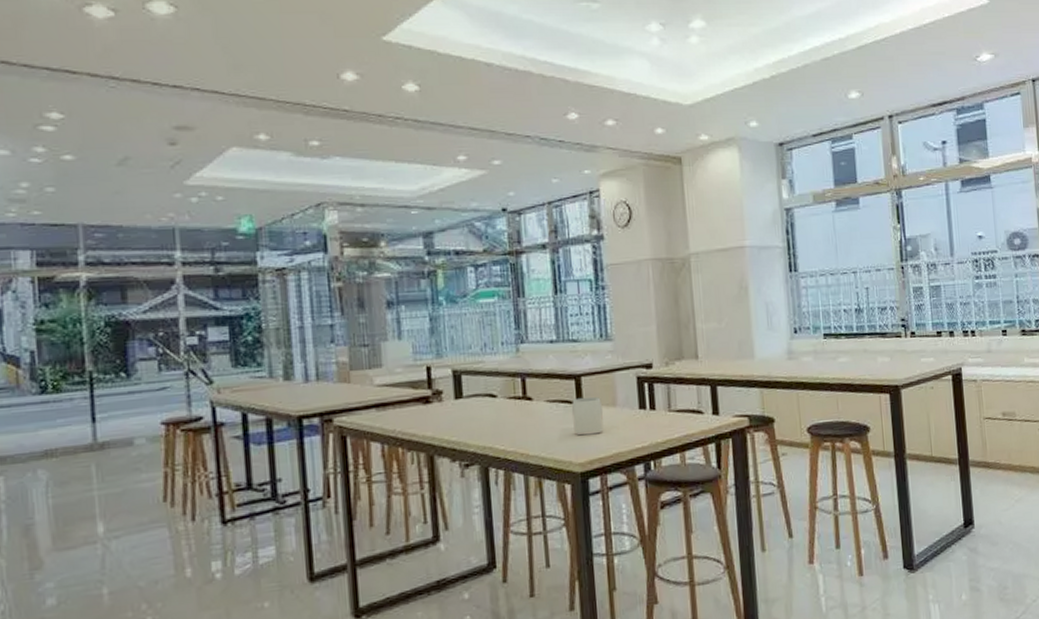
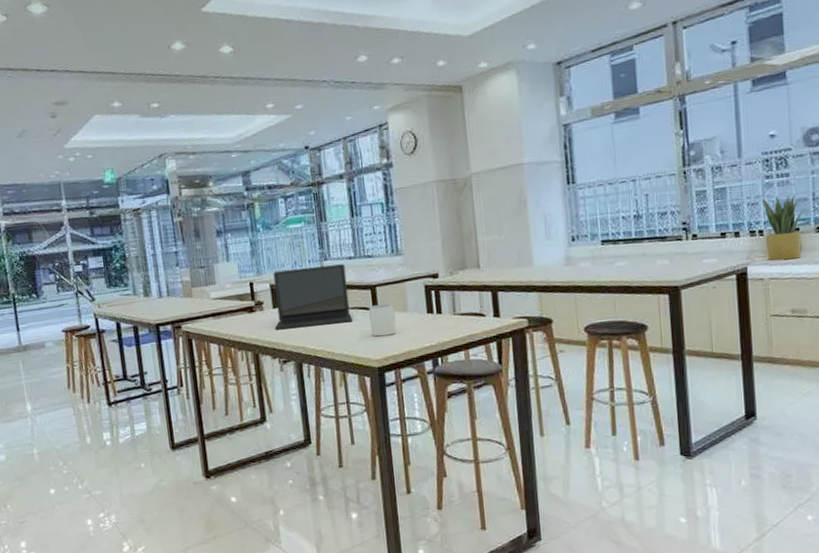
laptop: none [456,348,552,426] -> present [273,264,353,330]
planter: none [973,296,1010,363] -> present [762,194,804,262]

